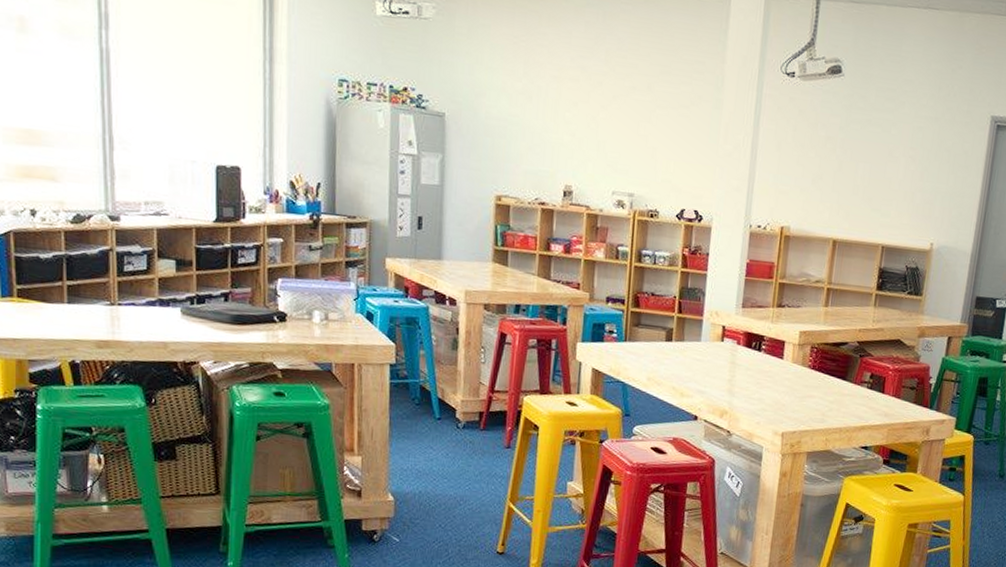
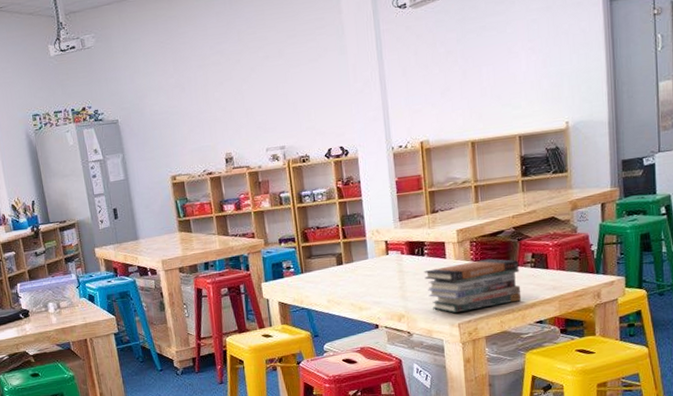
book stack: none [756,367,856,422] -> present [424,258,522,314]

